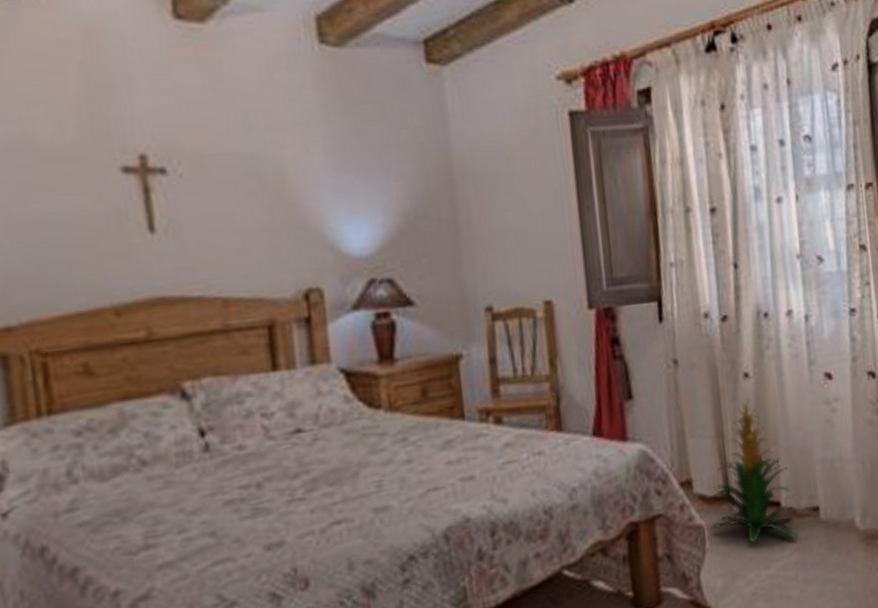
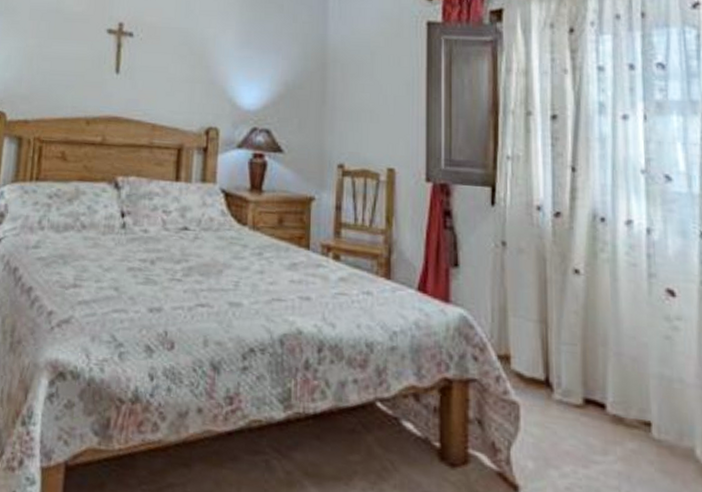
indoor plant: present [710,399,797,545] -> none [526,292,623,449]

